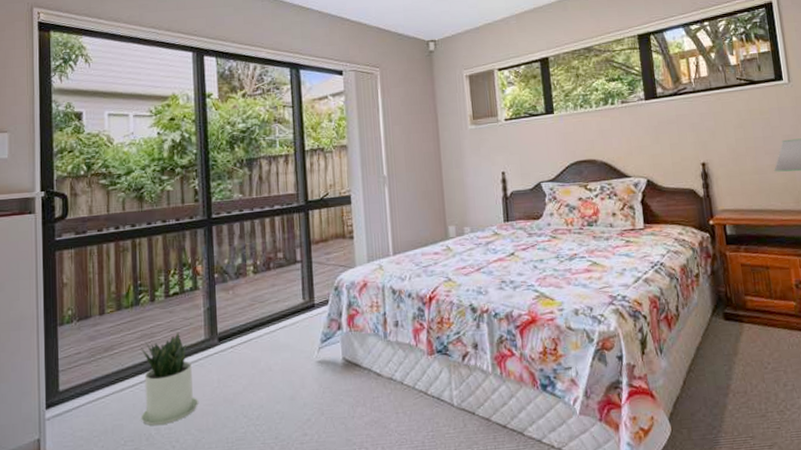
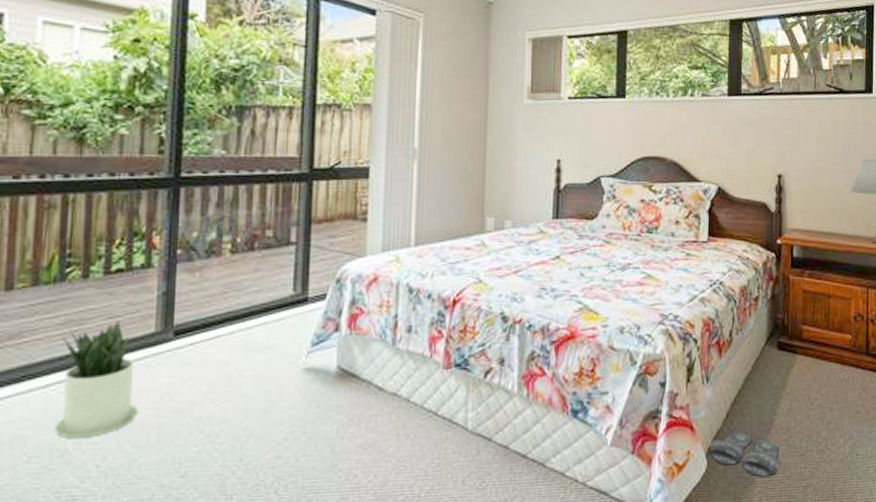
slippers: none [671,397,744,439] -> present [710,432,783,478]

